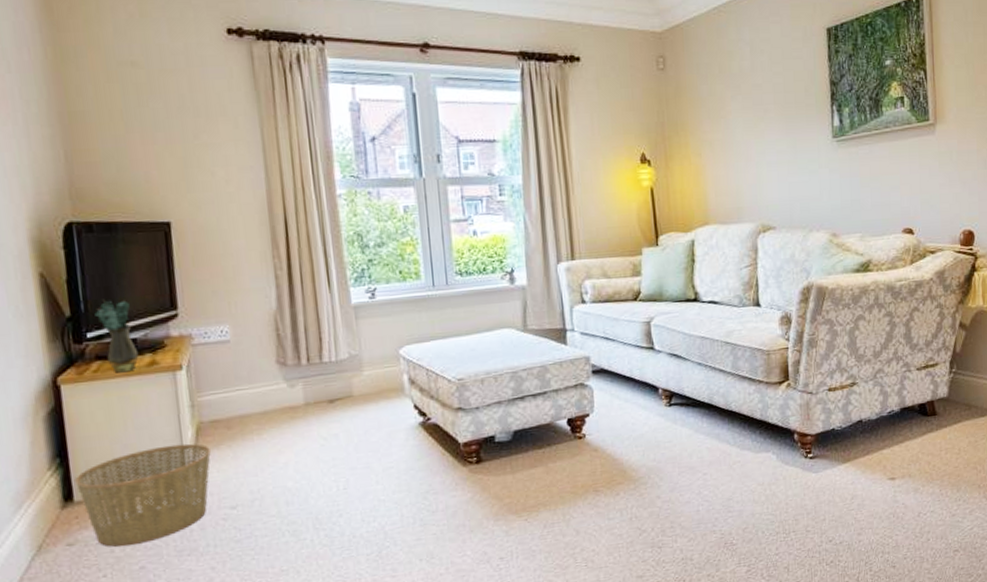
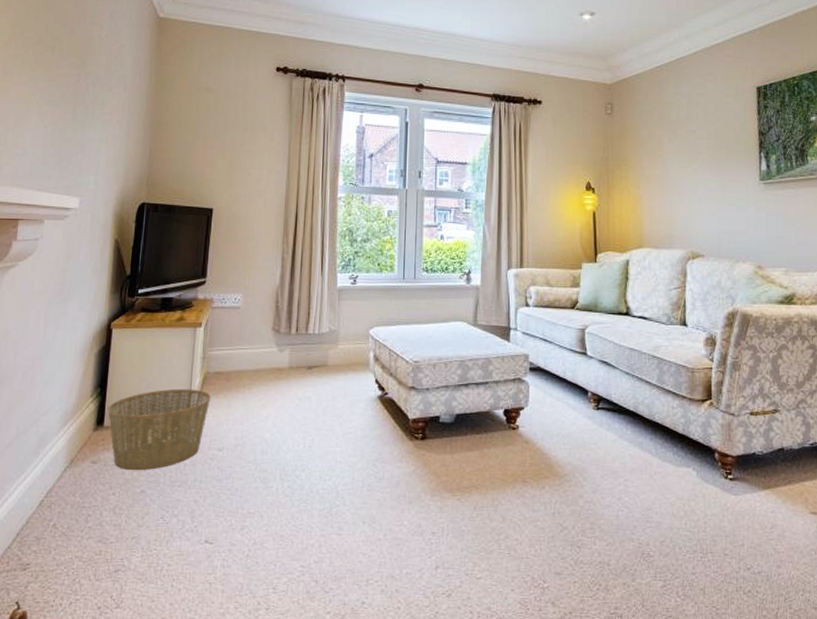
vase: present [94,299,139,373] -> none [147,264,173,324]

